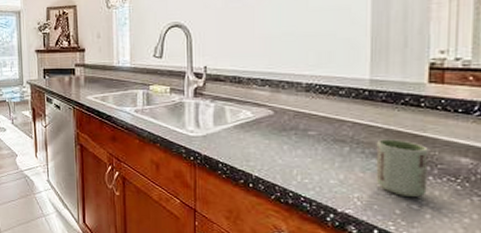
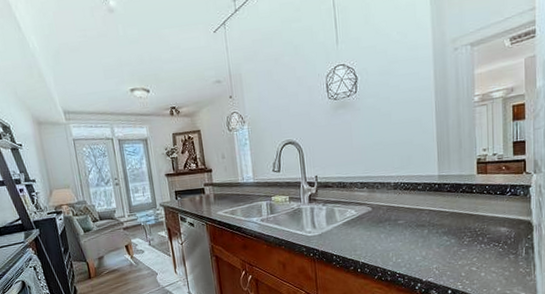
cup: present [376,139,428,197] -> none [446,219,481,262]

